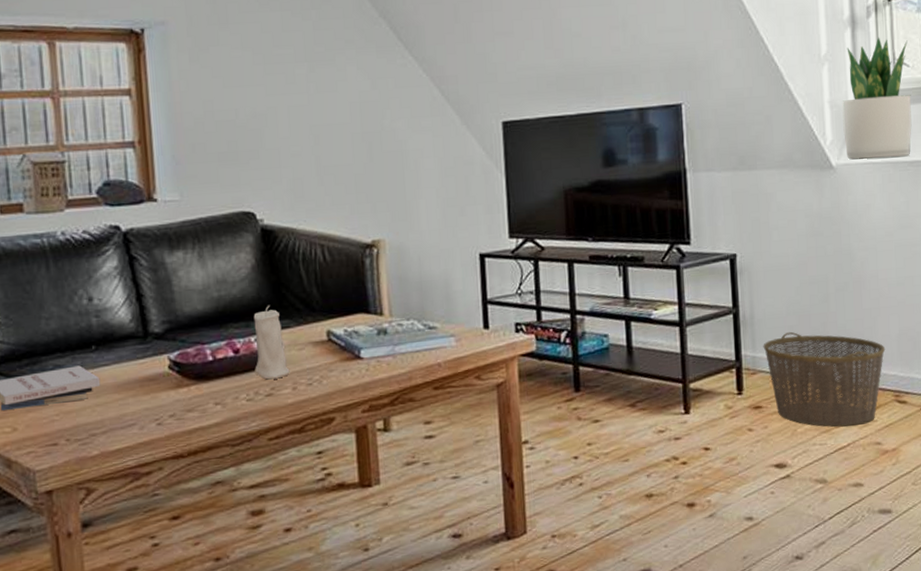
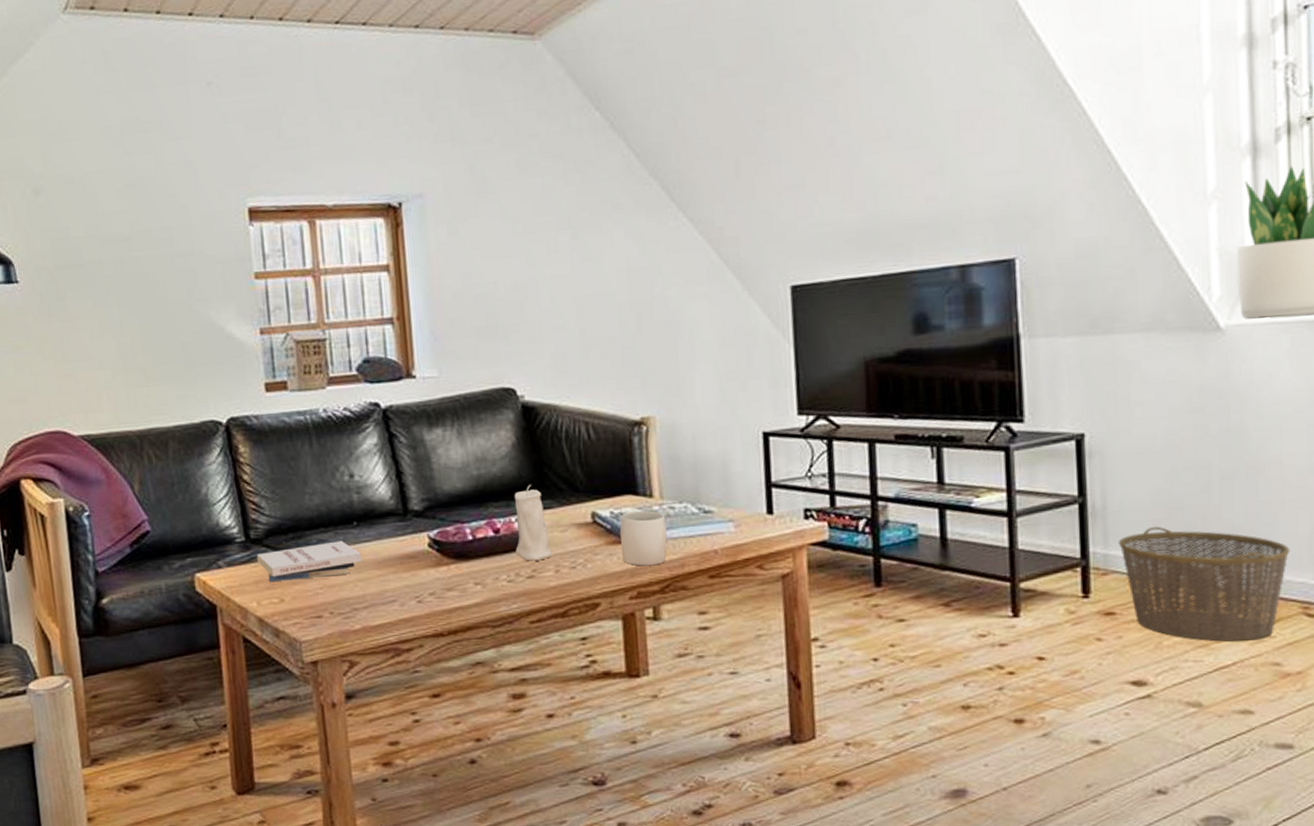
mug: none [352,327,396,381] -> present [619,510,667,566]

